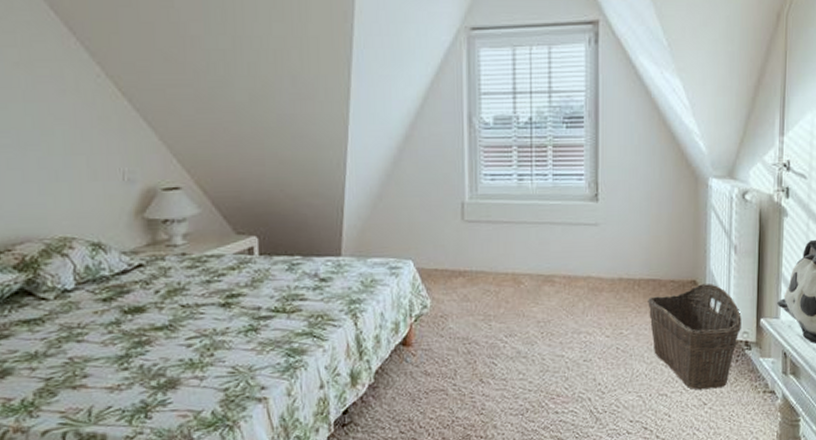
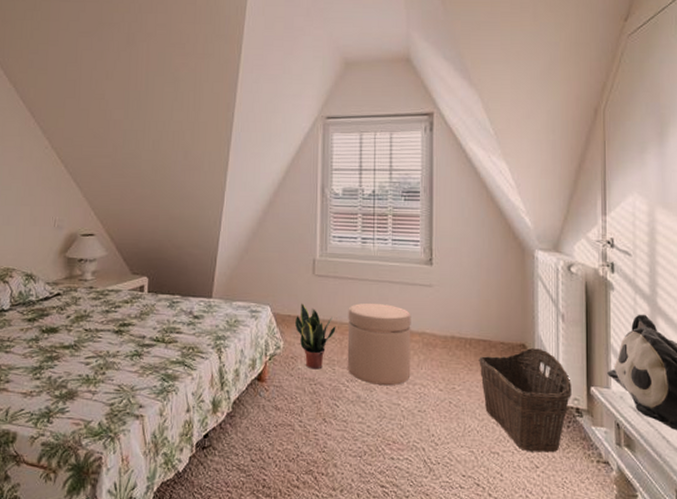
potted plant: none [442,254,491,328] -> present [294,303,336,370]
ottoman: none [504,248,575,338] -> present [347,302,411,386]

